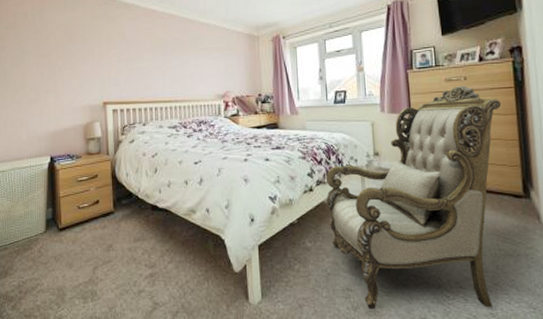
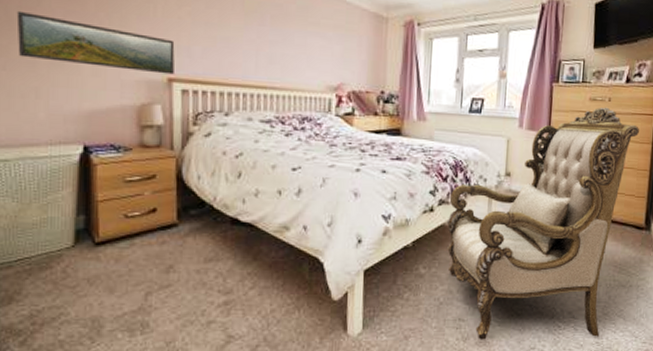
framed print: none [10,68,107,100] -> present [16,10,175,75]

